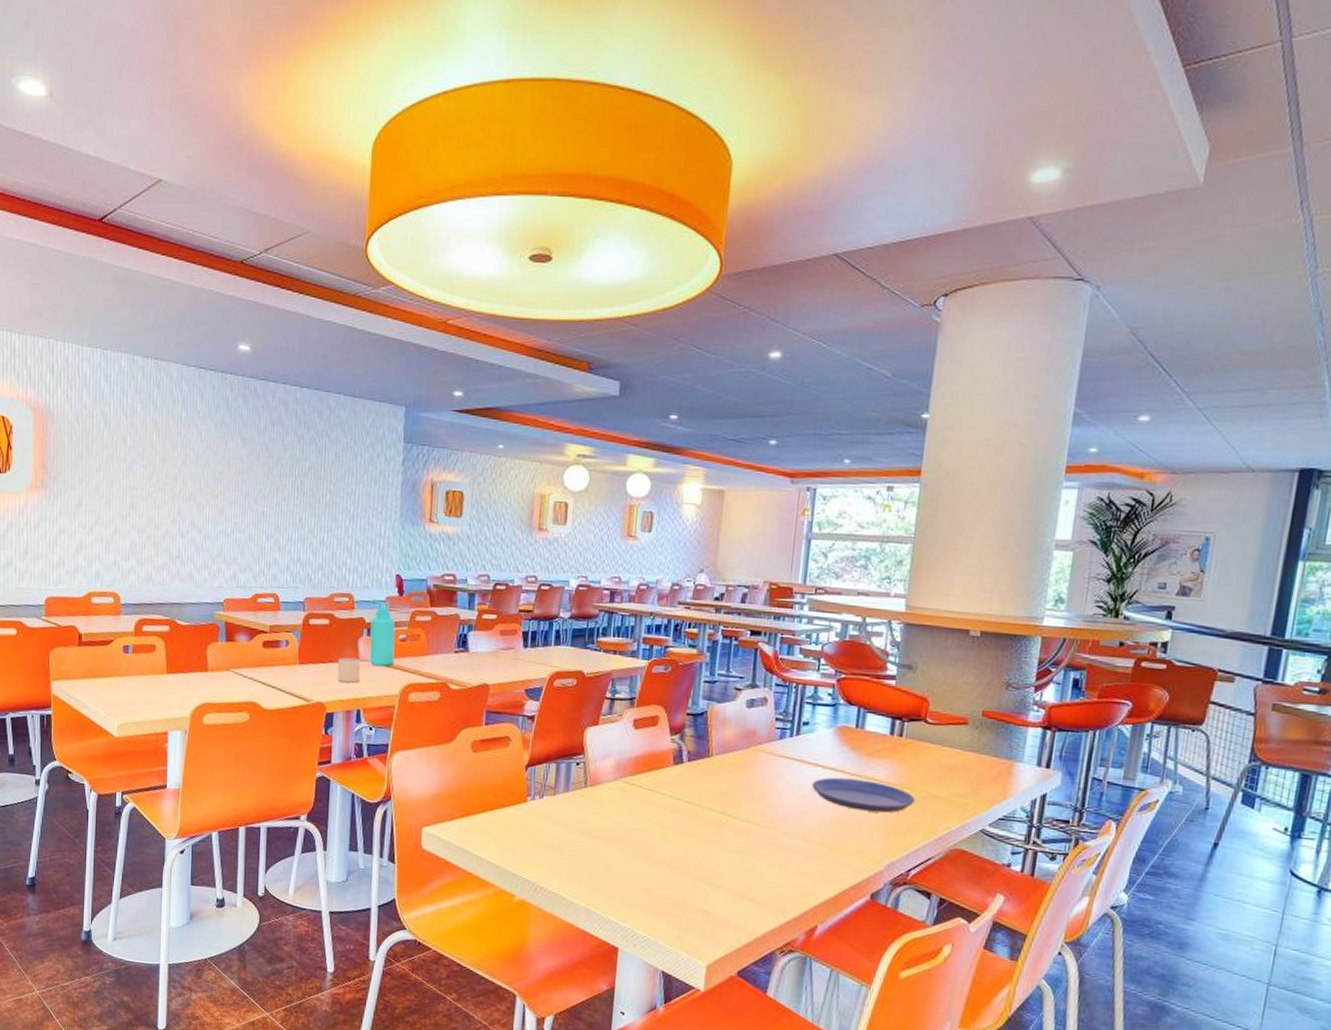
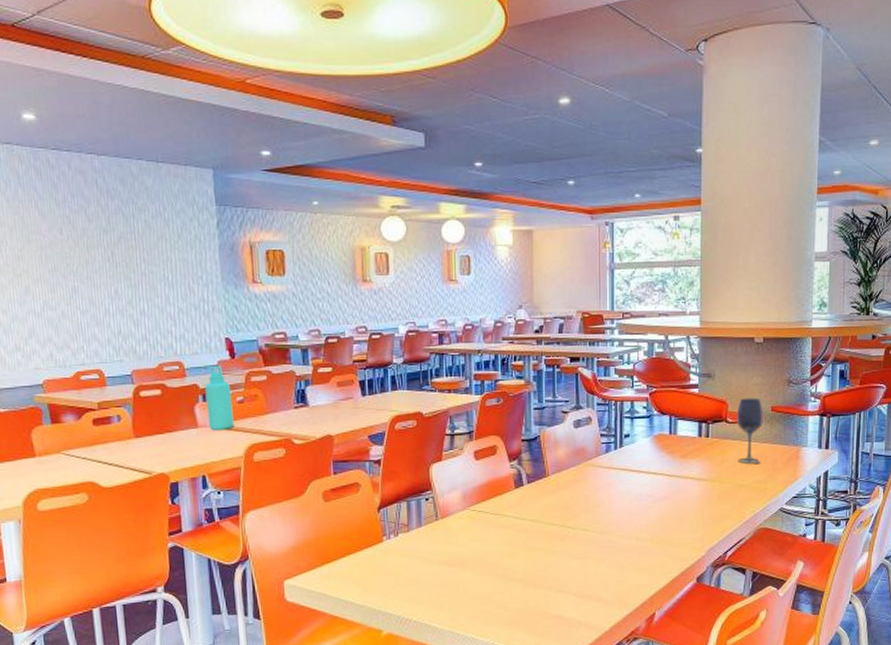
cup: present [337,657,361,683] -> none [175,425,201,450]
plate: present [811,777,915,813] -> none [638,479,725,507]
wineglass: none [935,697,973,775] -> present [736,398,763,465]

